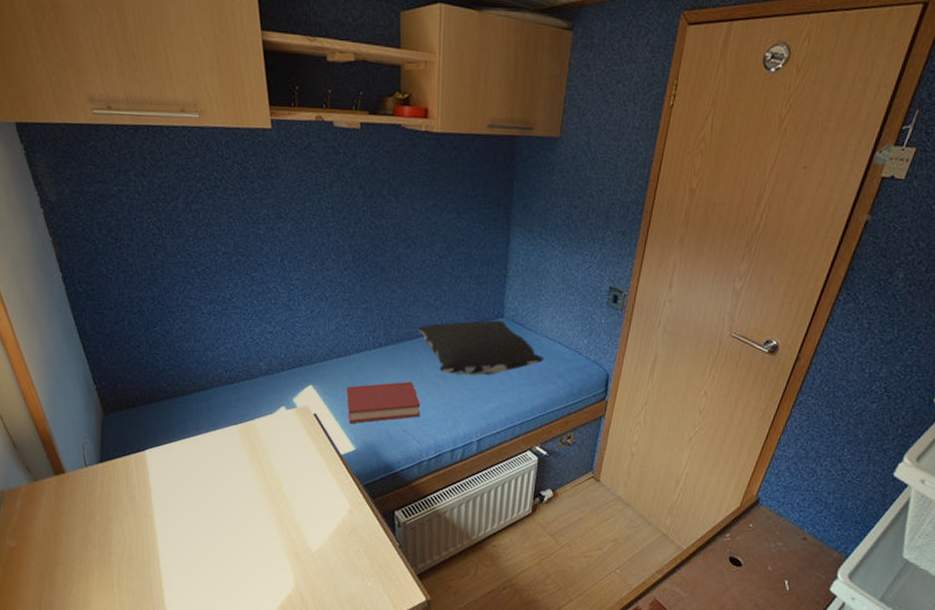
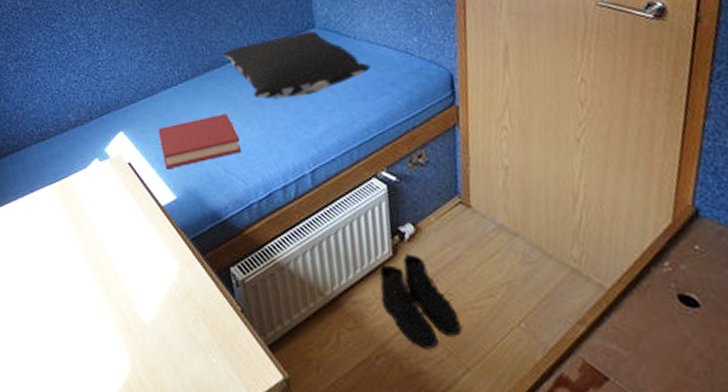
boots: none [516,512,573,584] -> present [378,253,461,349]

